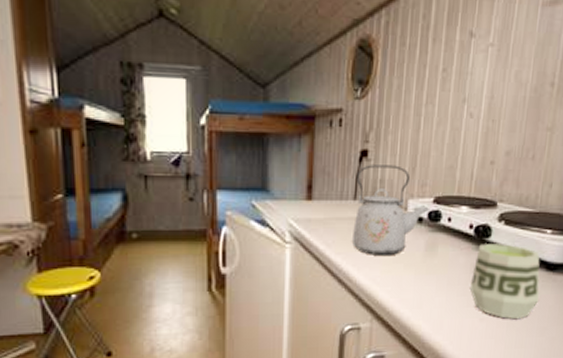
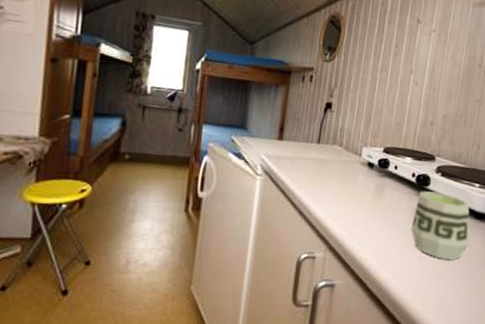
kettle: present [351,165,430,257] -> none [313,115,380,195]

